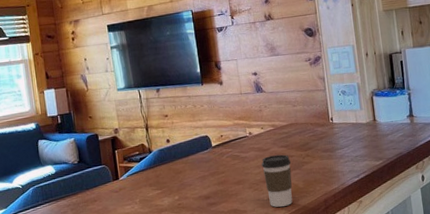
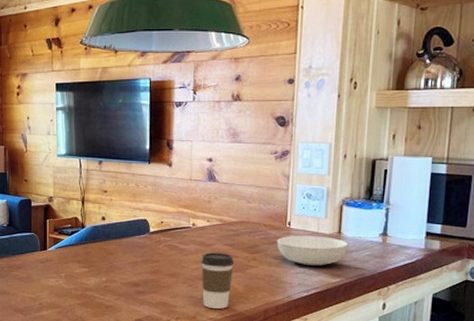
serving bowl: none [324,125,384,154] -> present [277,235,348,266]

